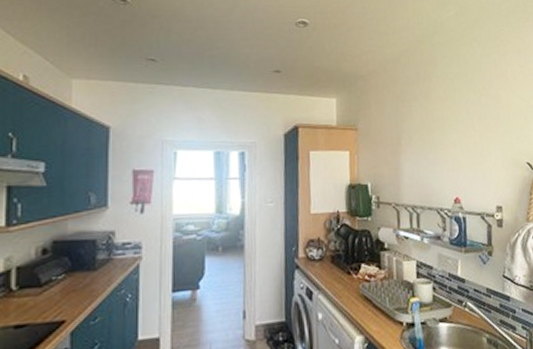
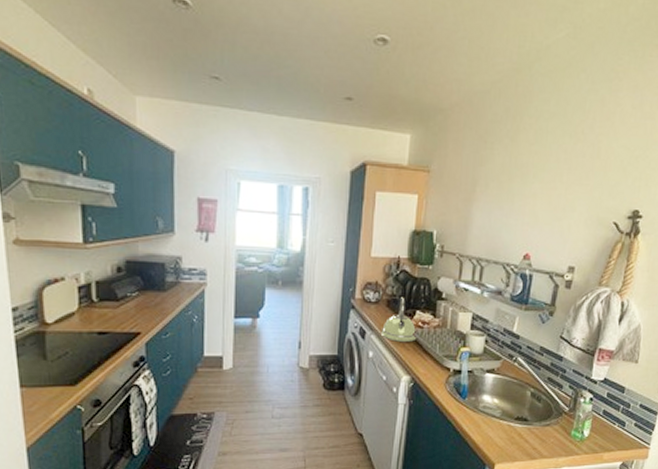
kettle: none [328,251,366,300] -> present [380,297,417,343]

